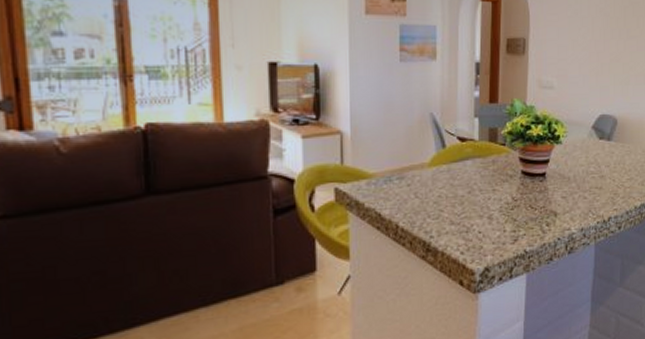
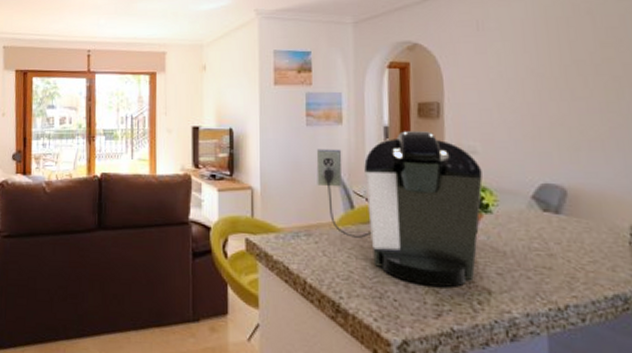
coffee maker: none [409,67,556,215] -> present [316,131,483,287]

